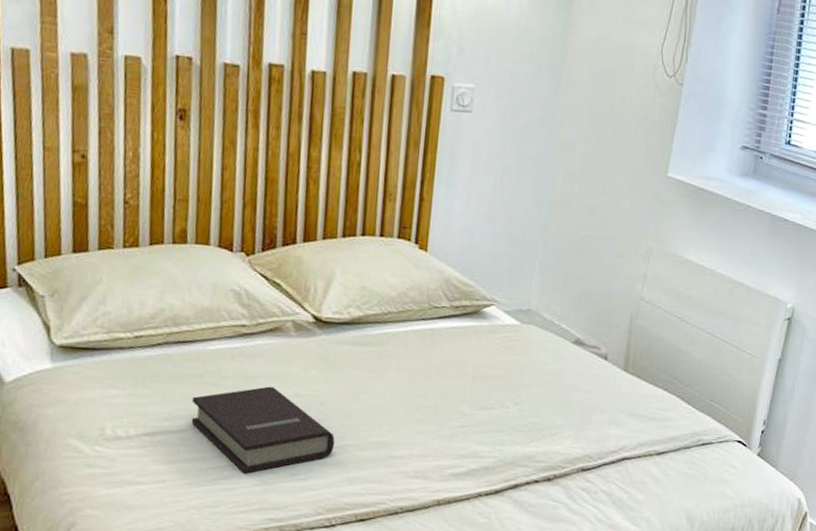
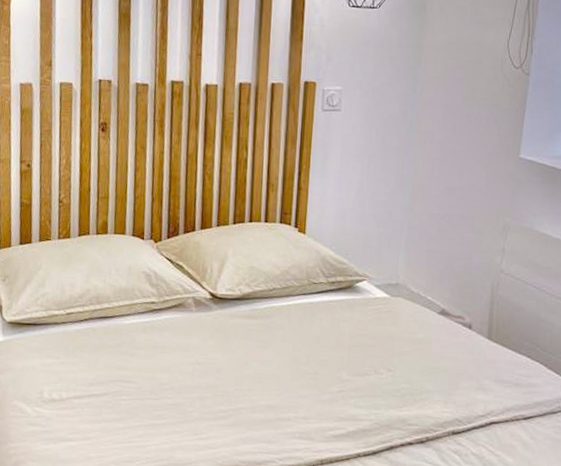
book: present [191,386,335,474] -> none [111,355,230,433]

